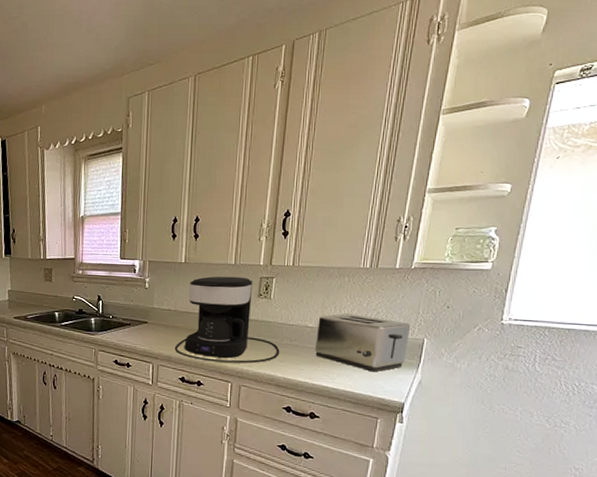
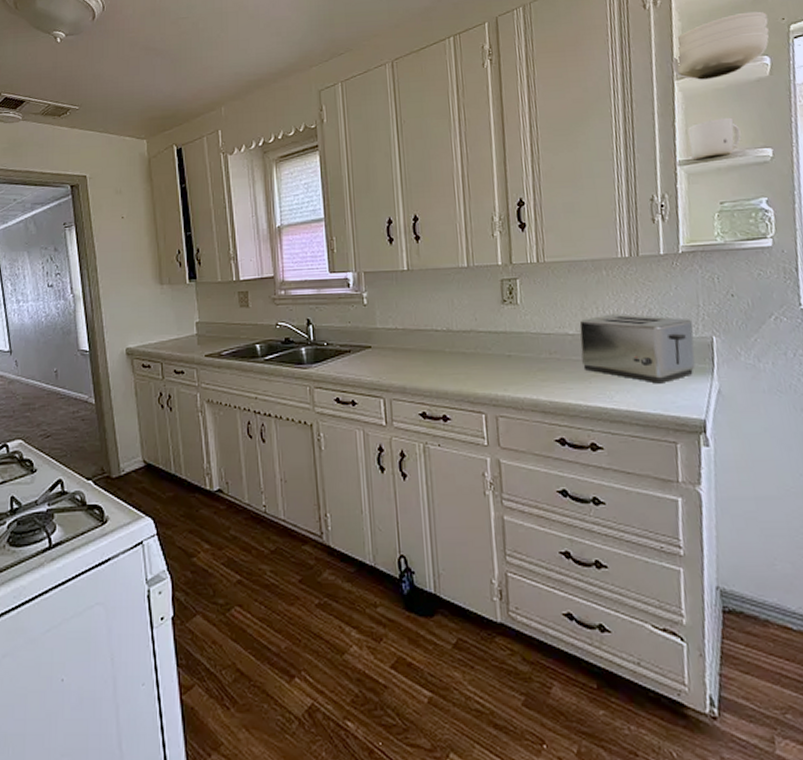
coffee maker: present [174,276,280,364] -> none [408,281,540,389]
mug: none [440,153,488,190] -> present [688,117,742,161]
bowl: none [442,55,537,117] -> present [672,11,769,80]

